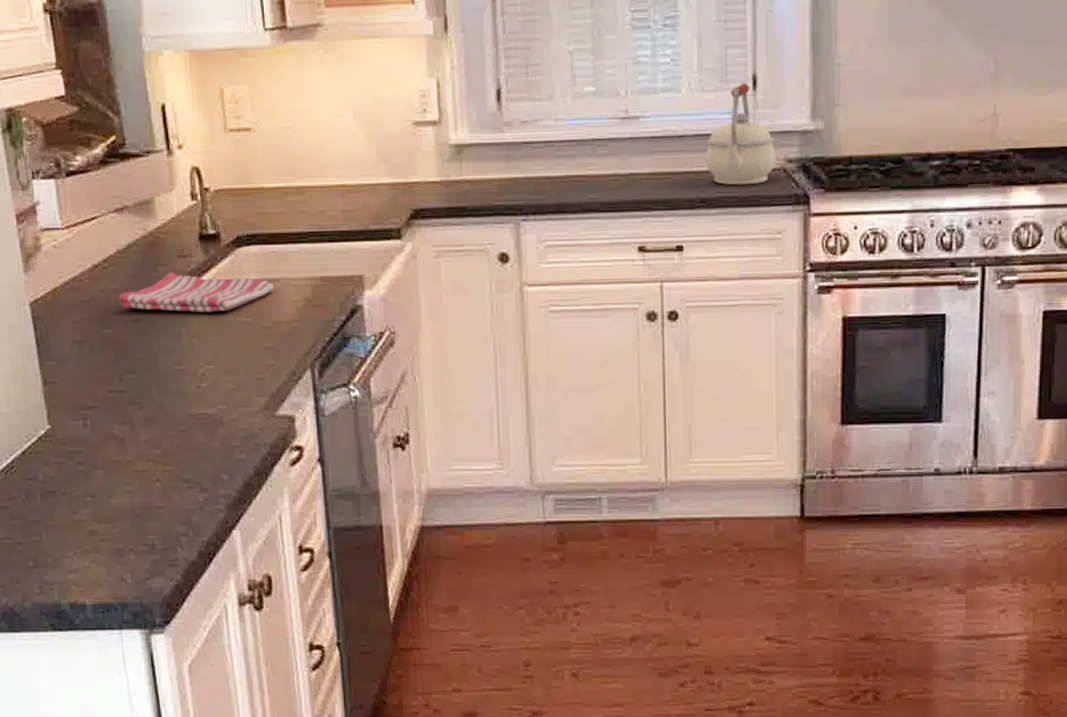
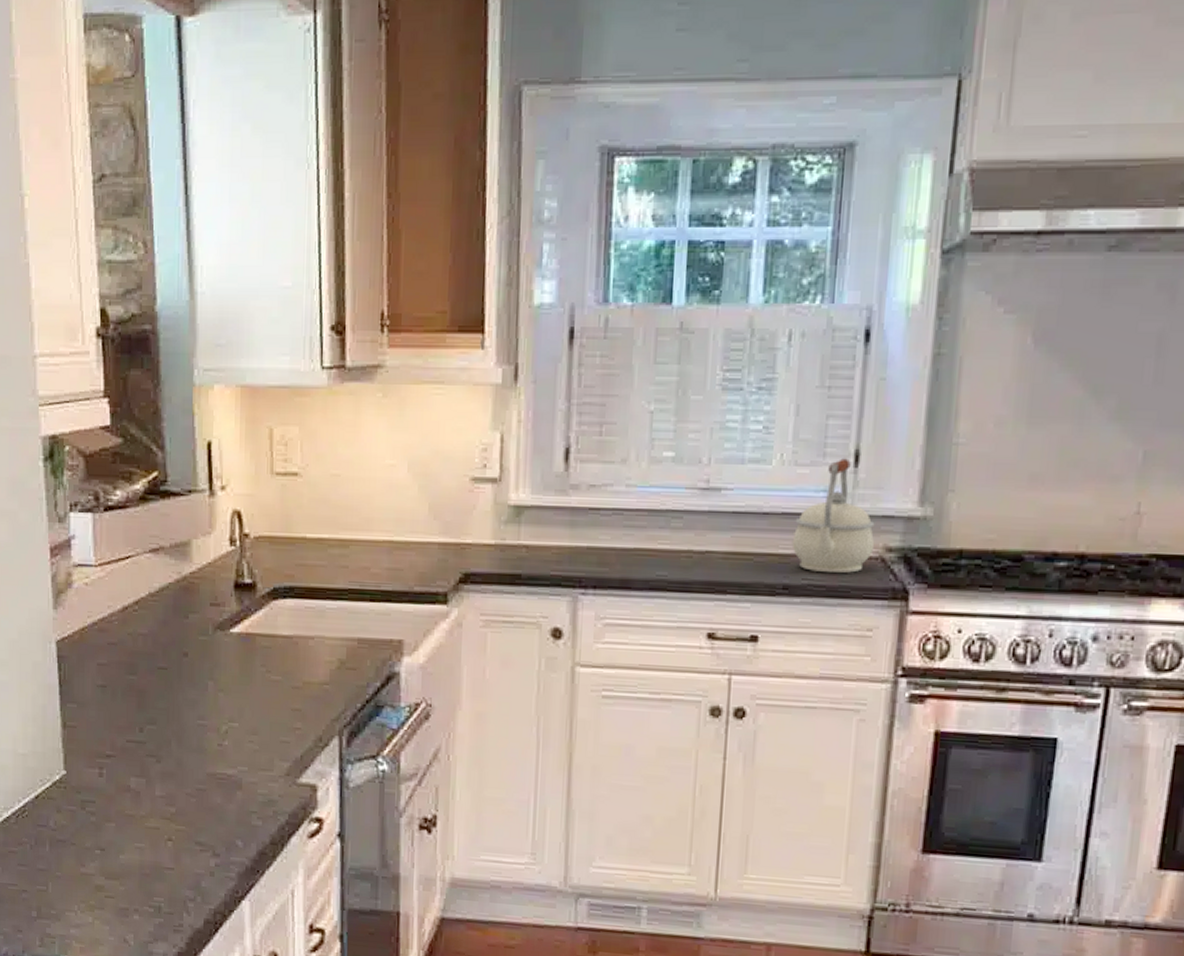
dish towel: present [117,272,274,312] -> none [145,620,308,667]

